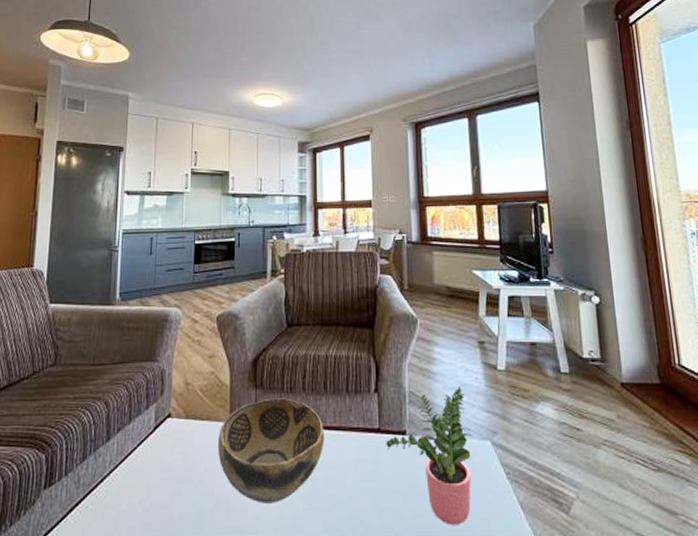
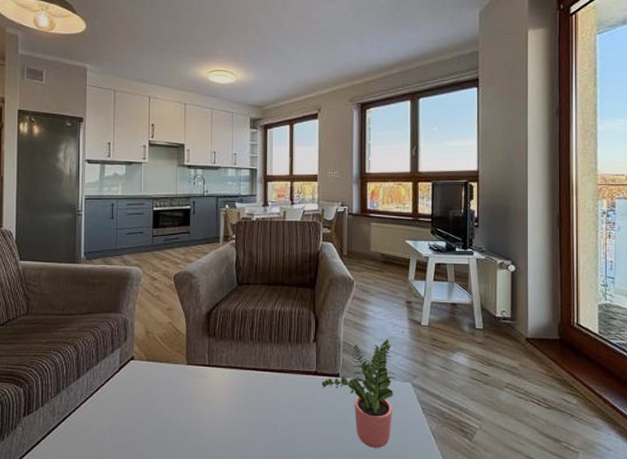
decorative bowl: present [217,398,325,504] -> none [175,345,269,430]

